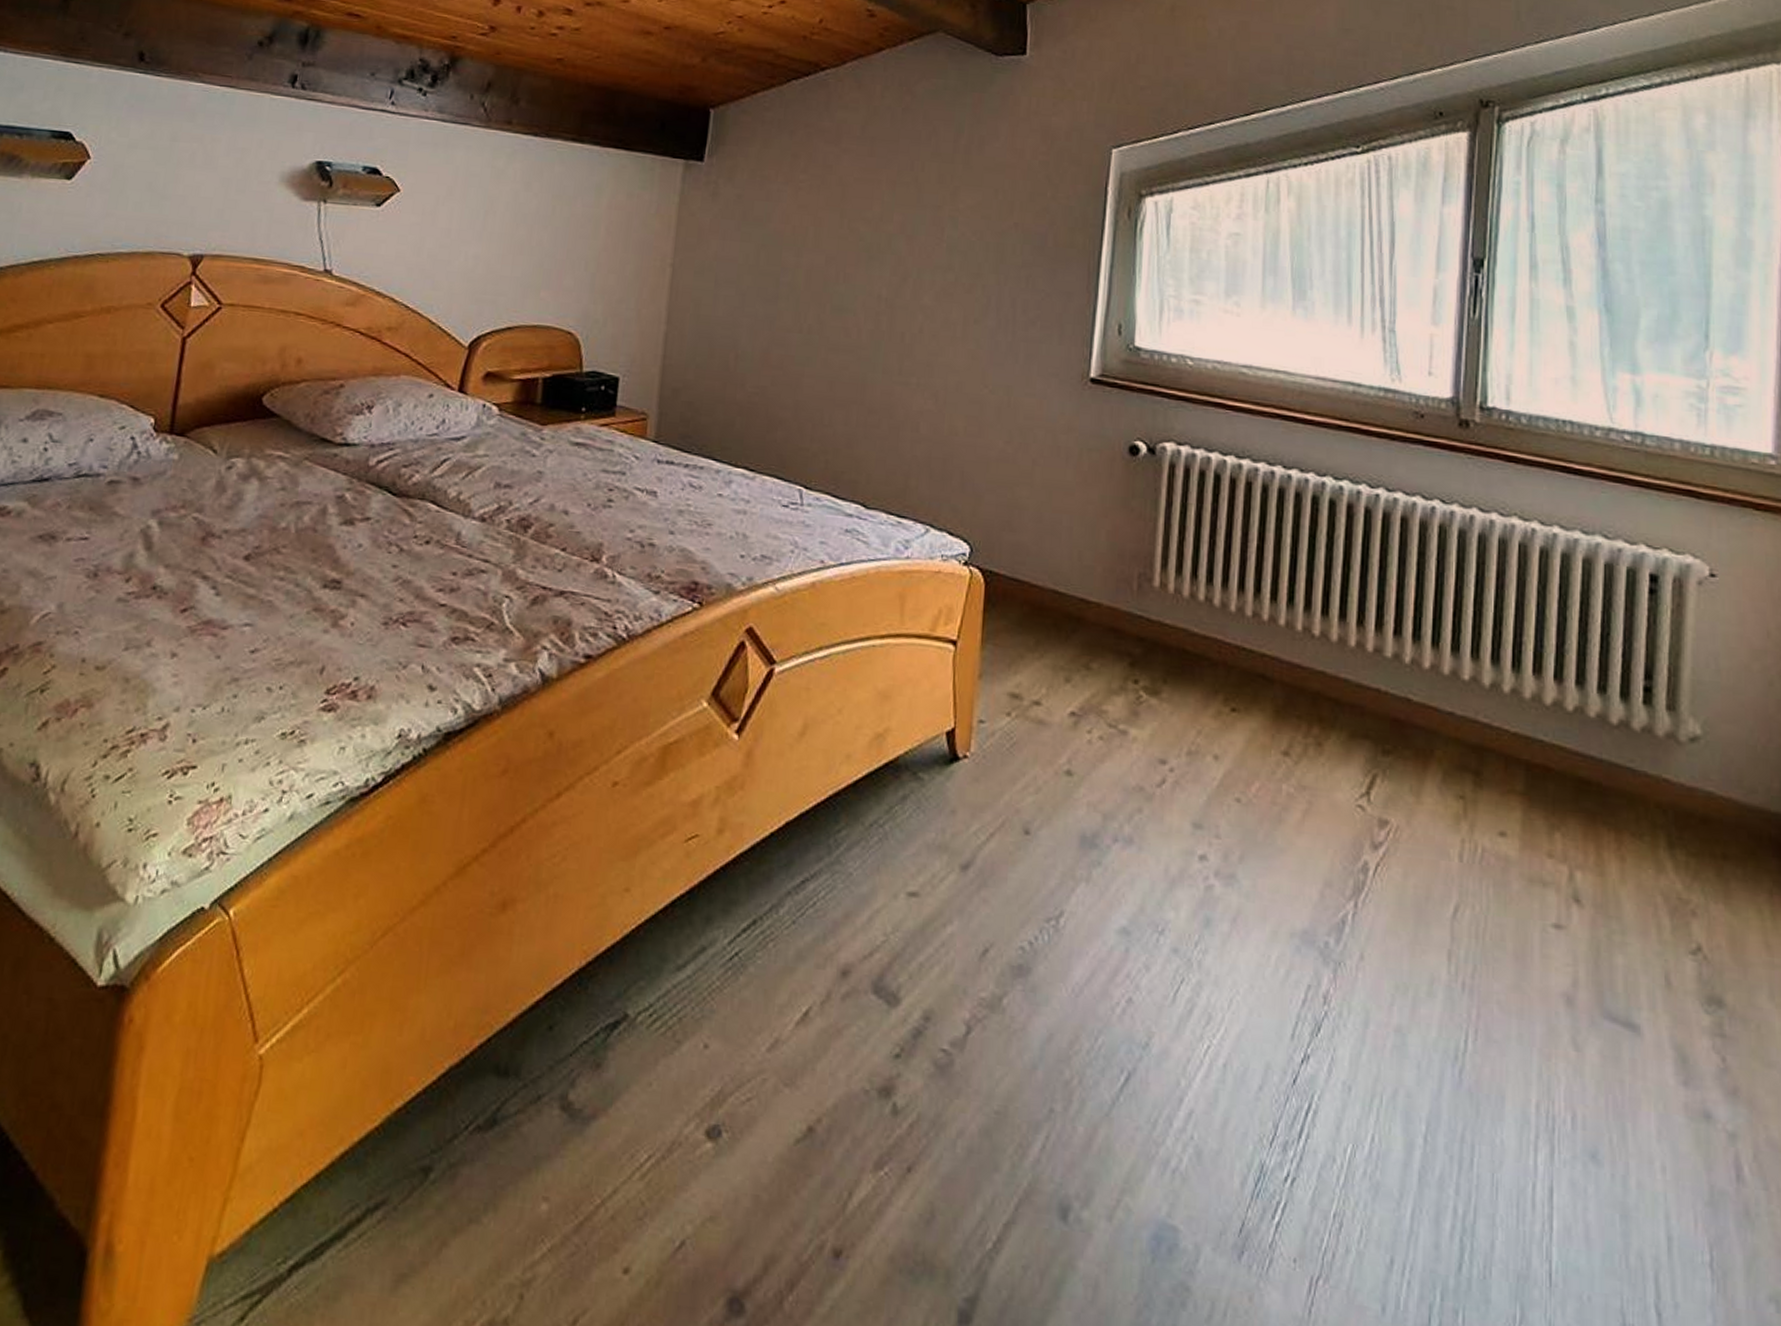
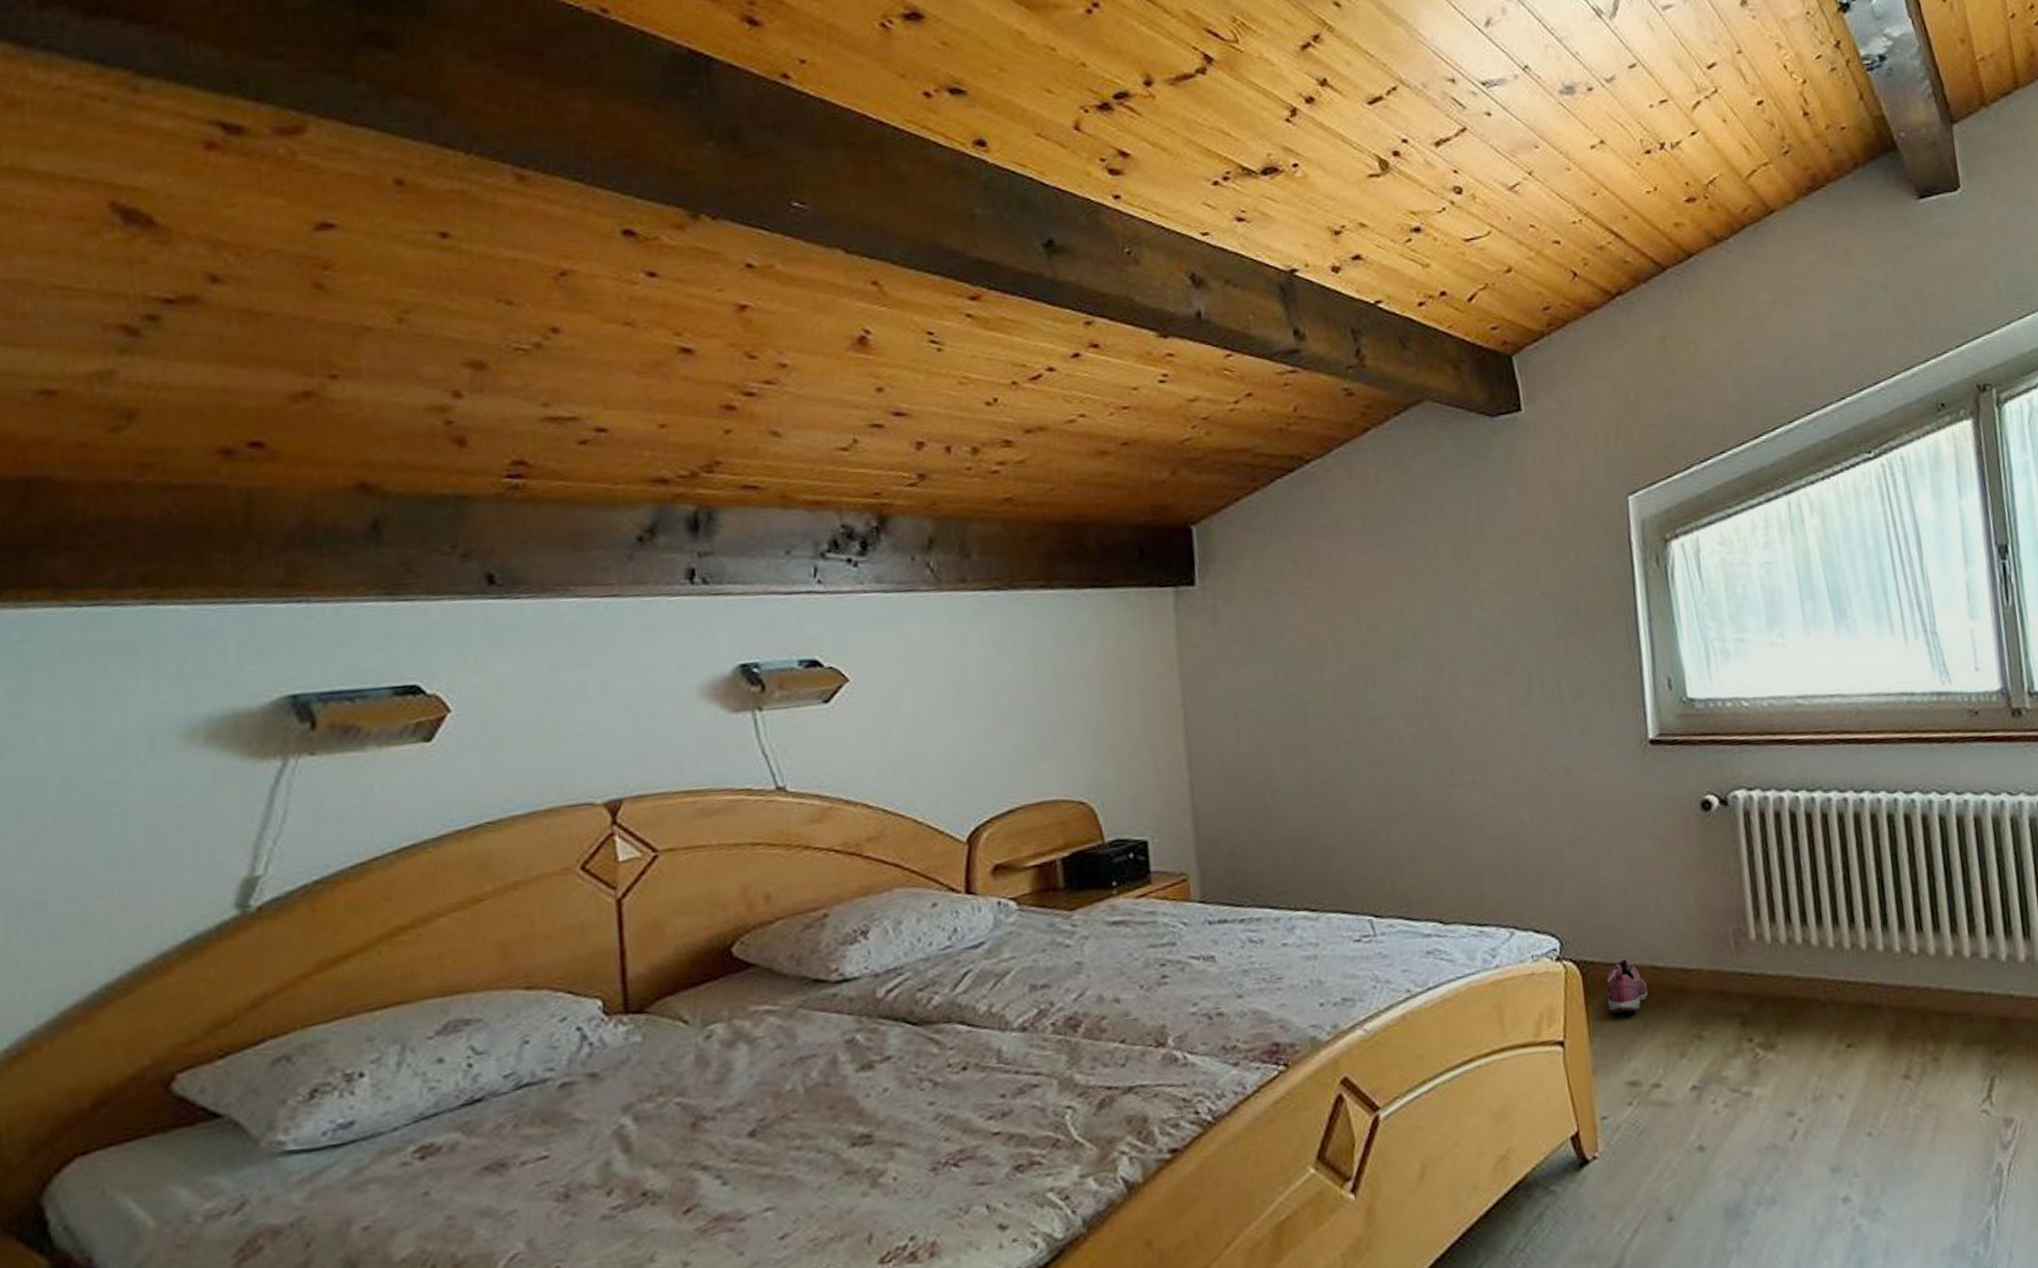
shoe: none [1004,575,1045,629] -> present [1606,957,1648,1014]

